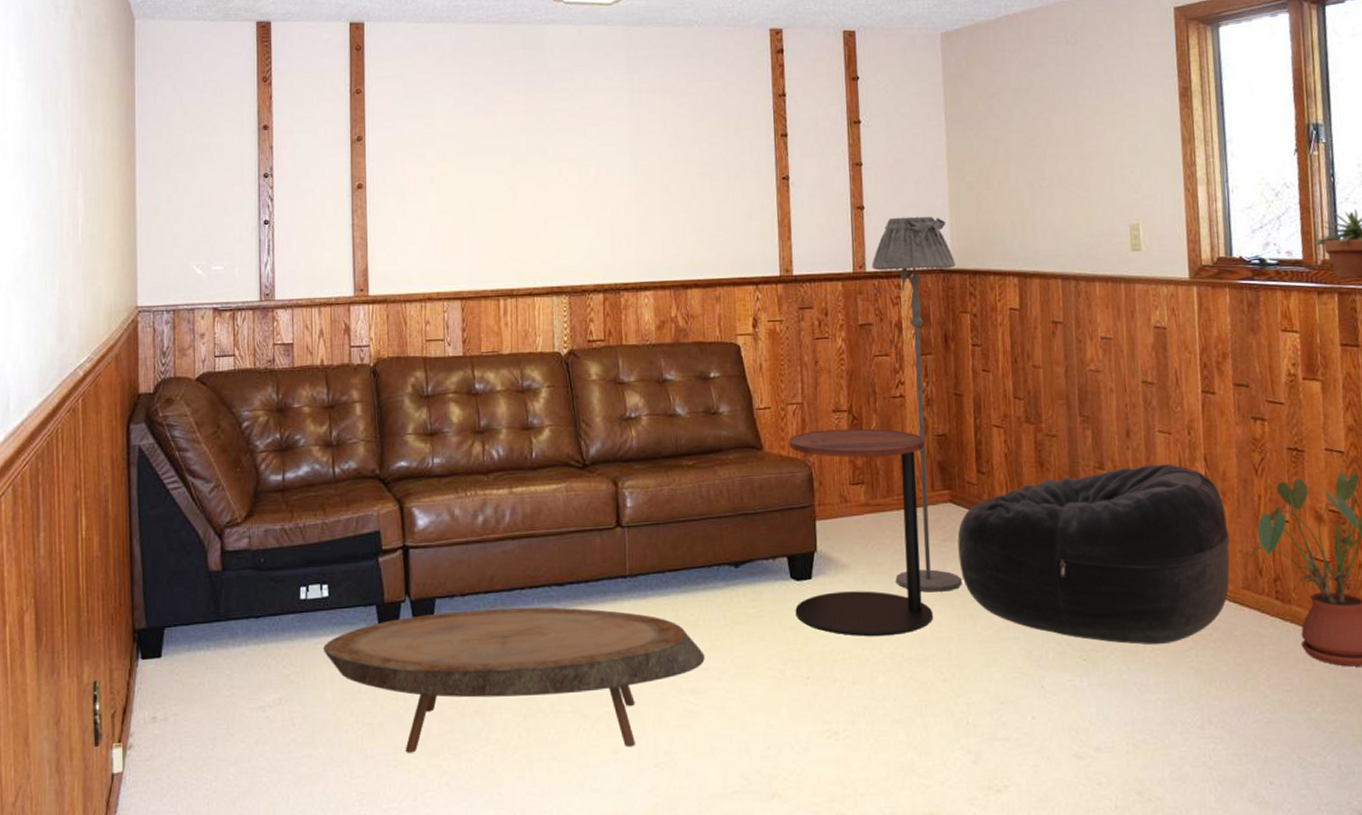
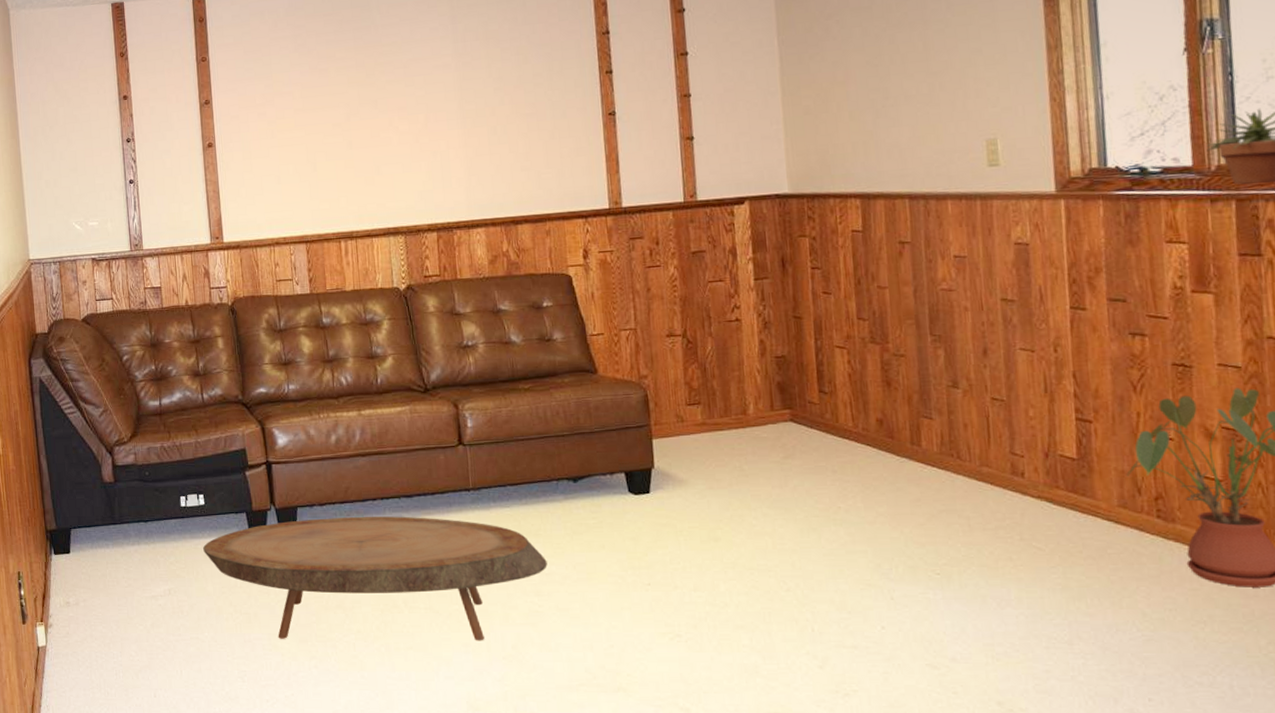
side table: present [788,428,933,636] -> none [623,351,775,547]
floor lamp: present [872,216,962,592] -> none [703,142,805,507]
bean bag chair: present [957,464,1230,645] -> none [799,382,1103,561]

